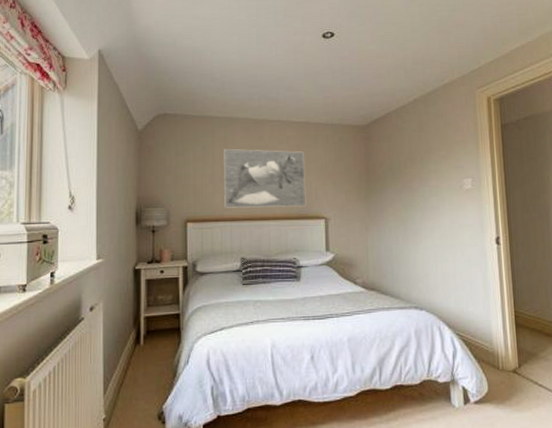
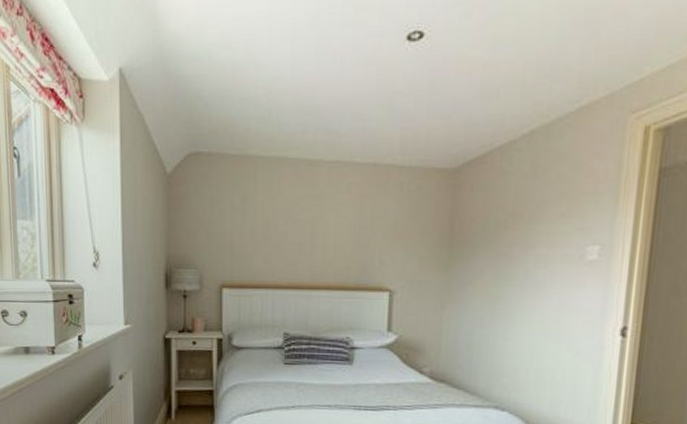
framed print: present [224,149,307,208] -> none [266,199,369,276]

